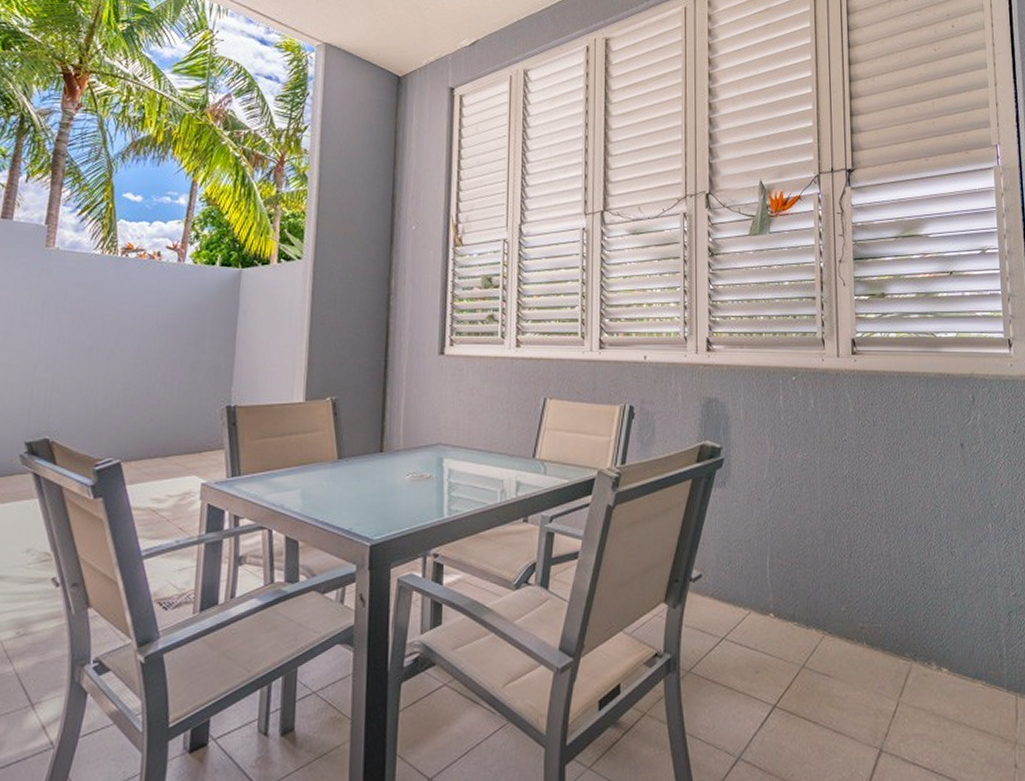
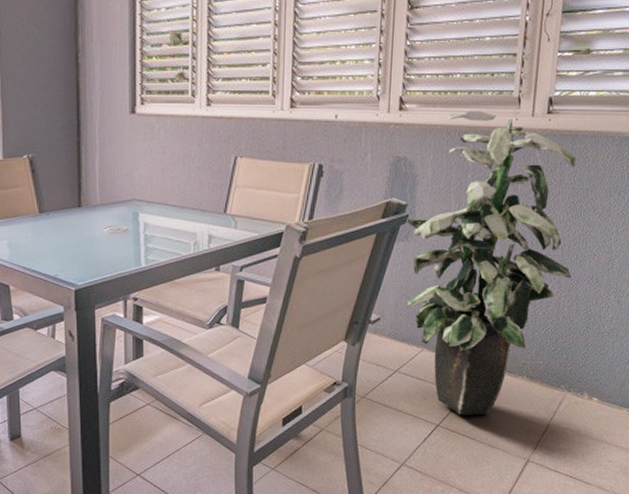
indoor plant: none [720,352,899,692] -> present [404,111,577,415]

